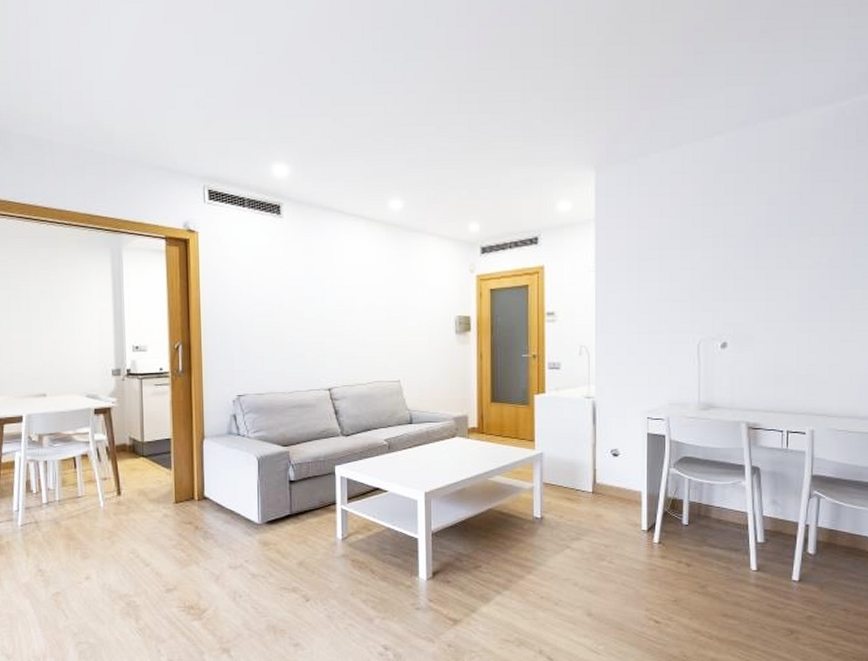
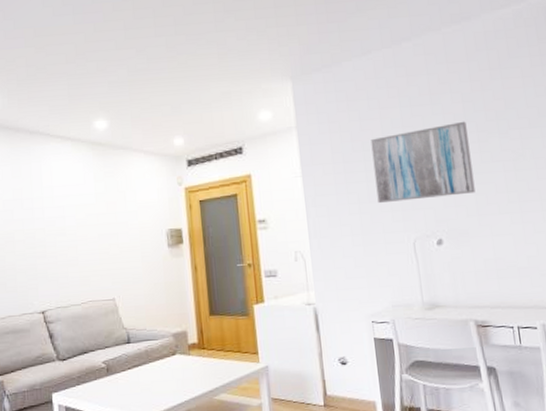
wall art: none [668,224,768,304] -> present [370,121,476,204]

